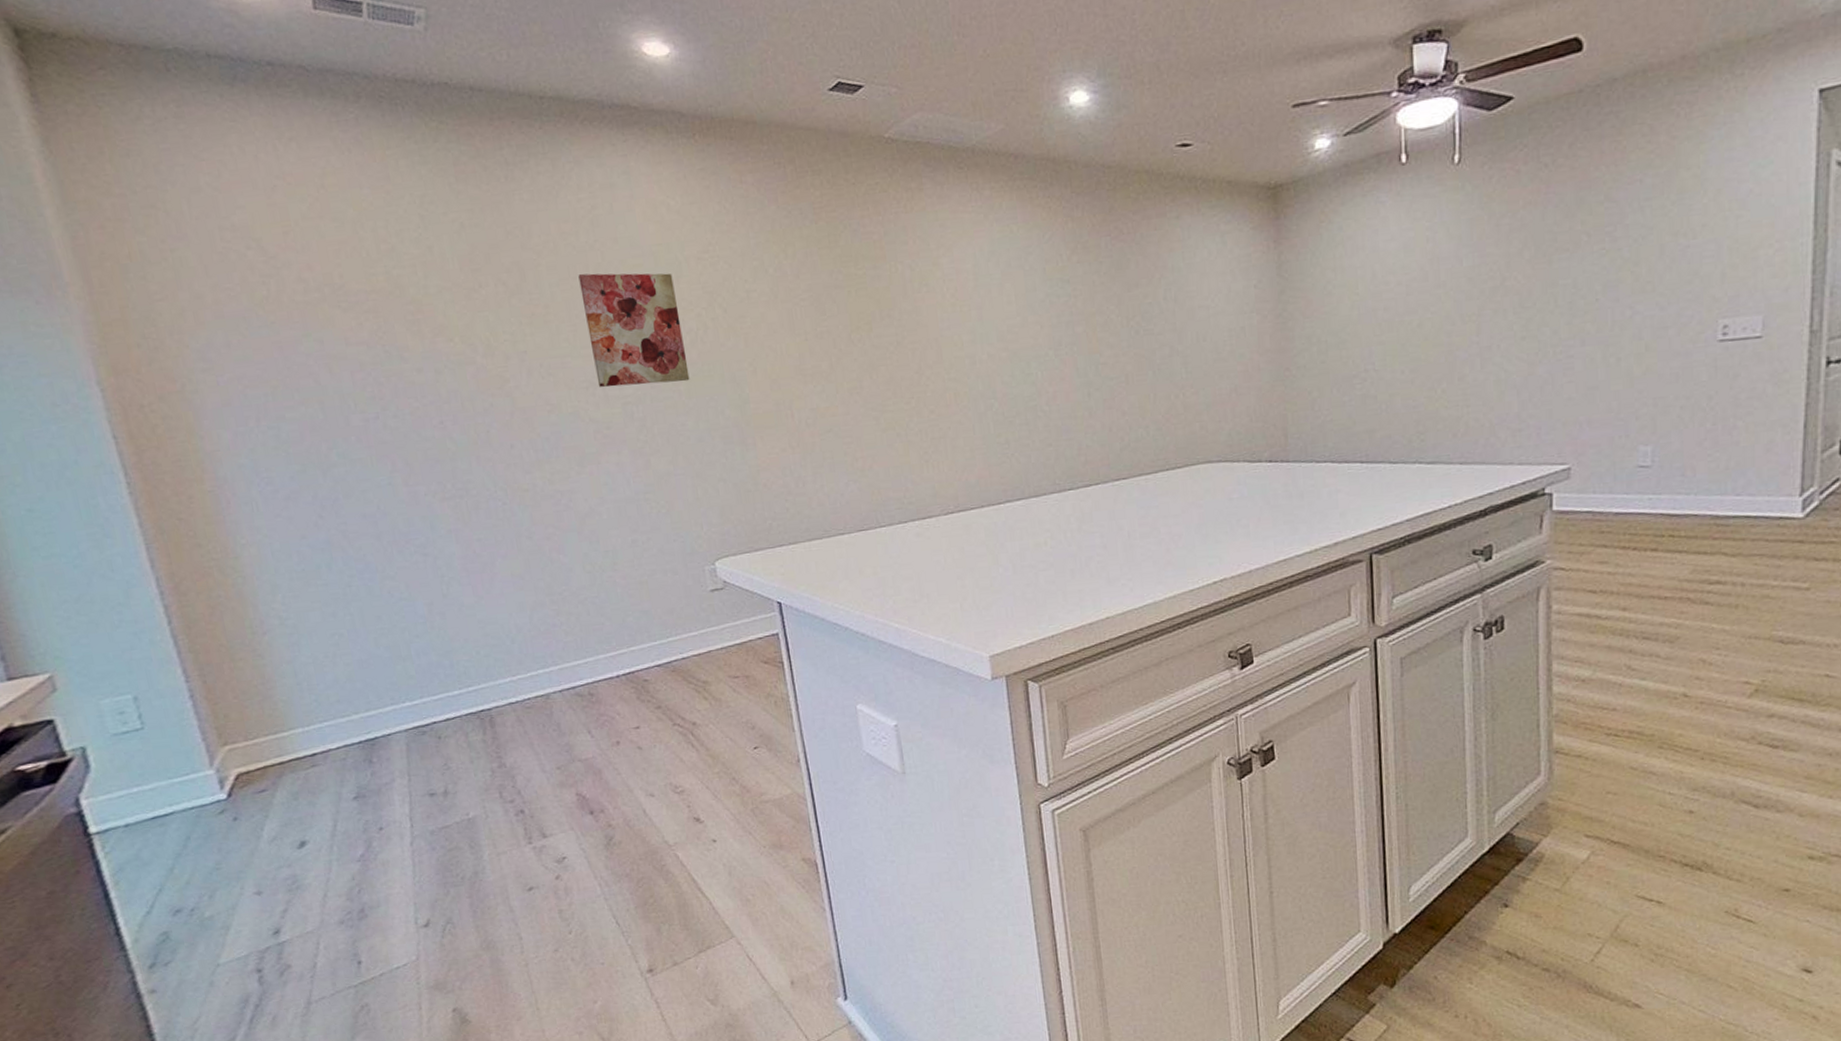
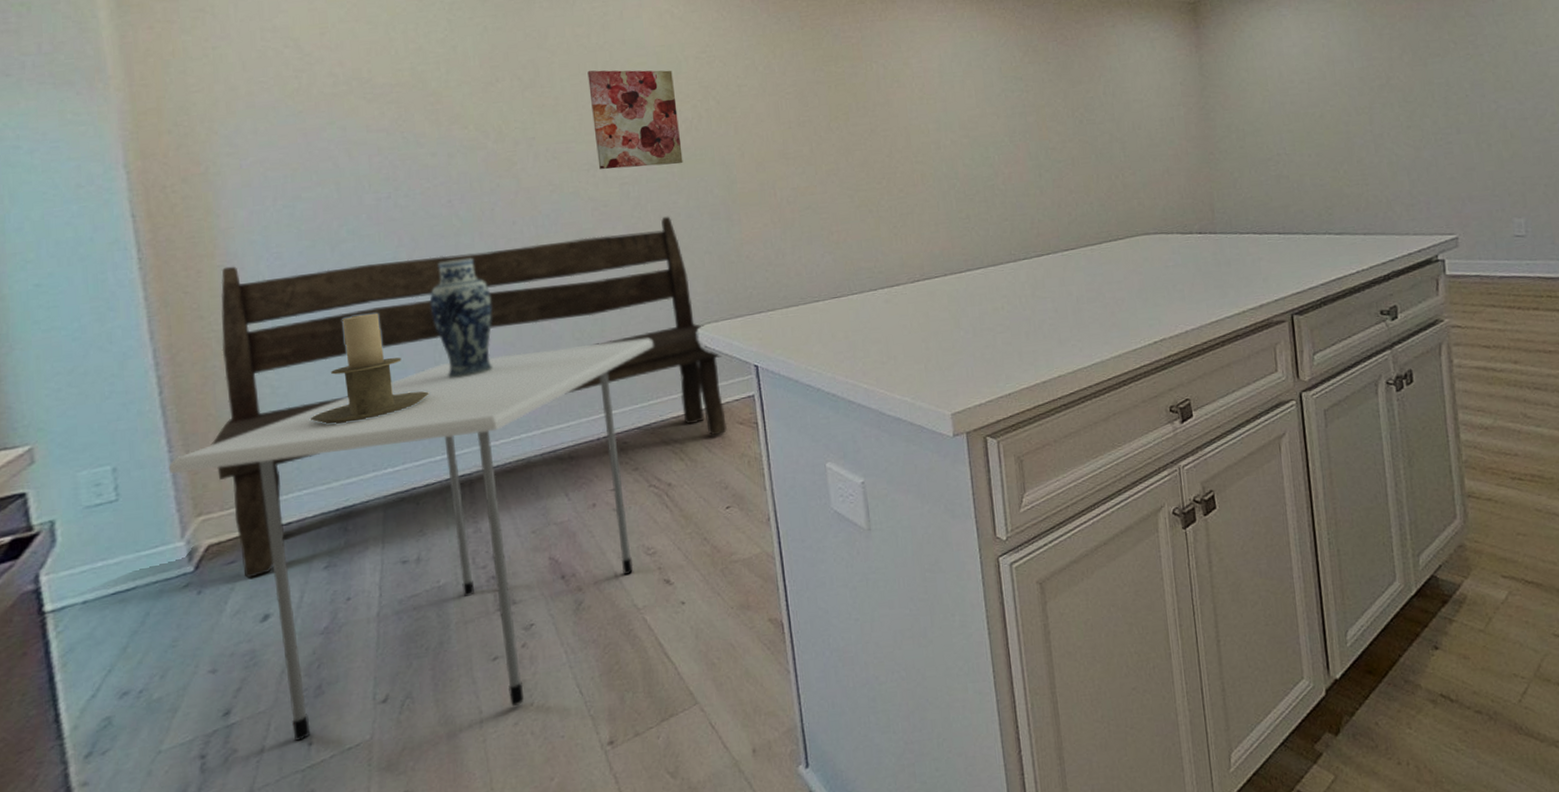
dining table: none [188,571,670,959] -> present [169,338,654,741]
bench: none [213,439,751,807] -> present [211,216,727,578]
candle holder: none [321,542,442,657] -> present [309,313,431,424]
vase: none [430,485,503,612] -> present [429,258,492,378]

